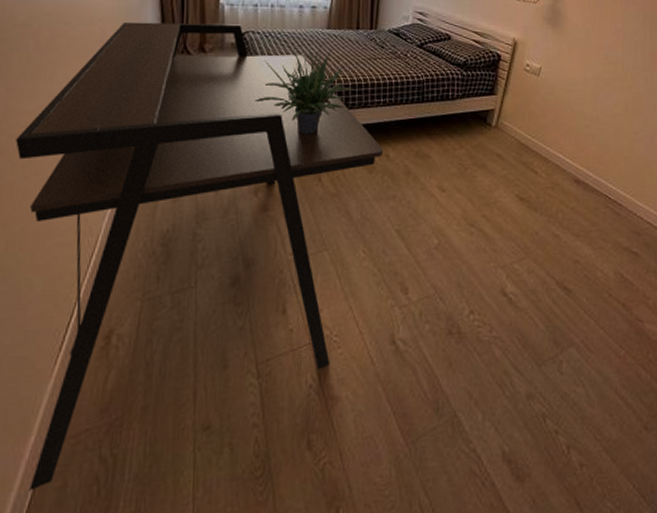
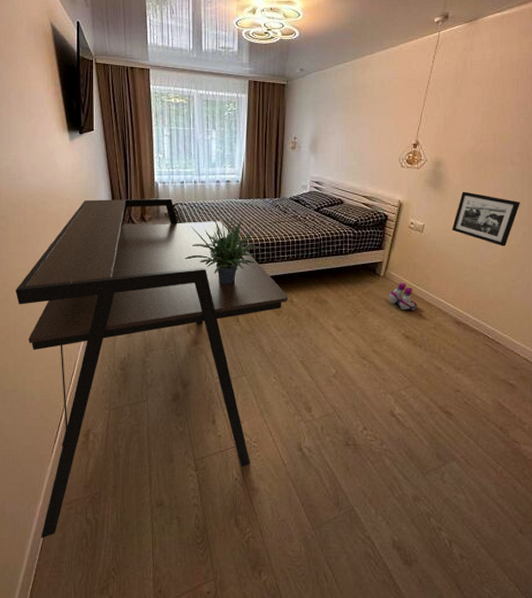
boots: none [501,134,533,167] -> present [389,282,418,310]
picture frame: none [570,31,642,95] -> present [451,191,520,247]

